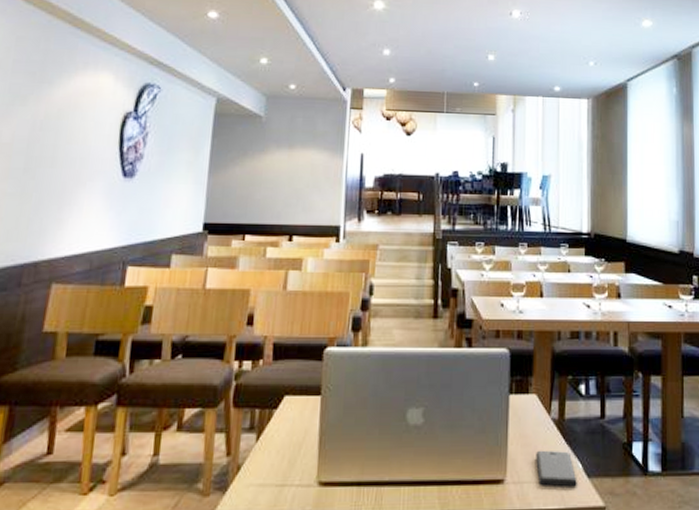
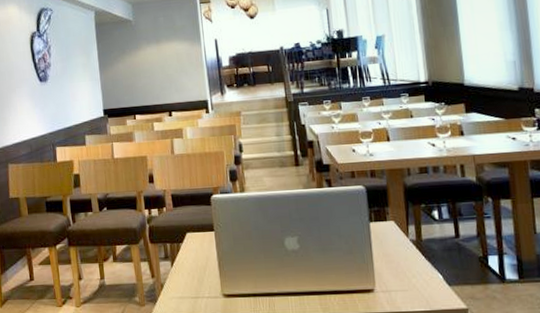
smartphone: present [536,450,577,487] -> none [399,265,440,294]

